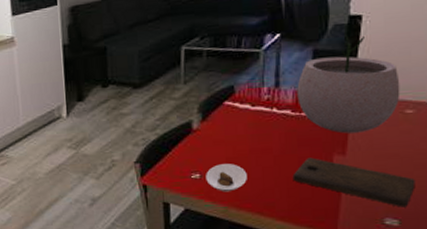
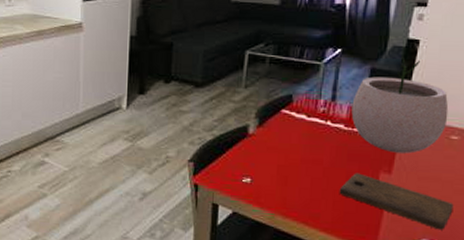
saucer: present [206,164,247,192] -> none [256,171,296,199]

